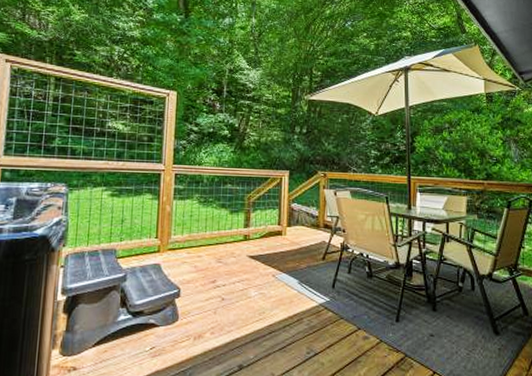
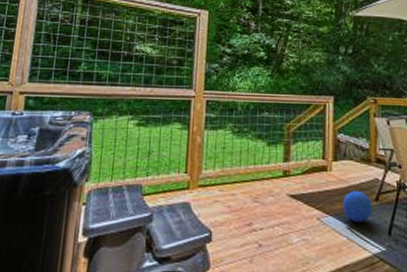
ball: none [294,252,320,278] -> present [342,191,373,222]

